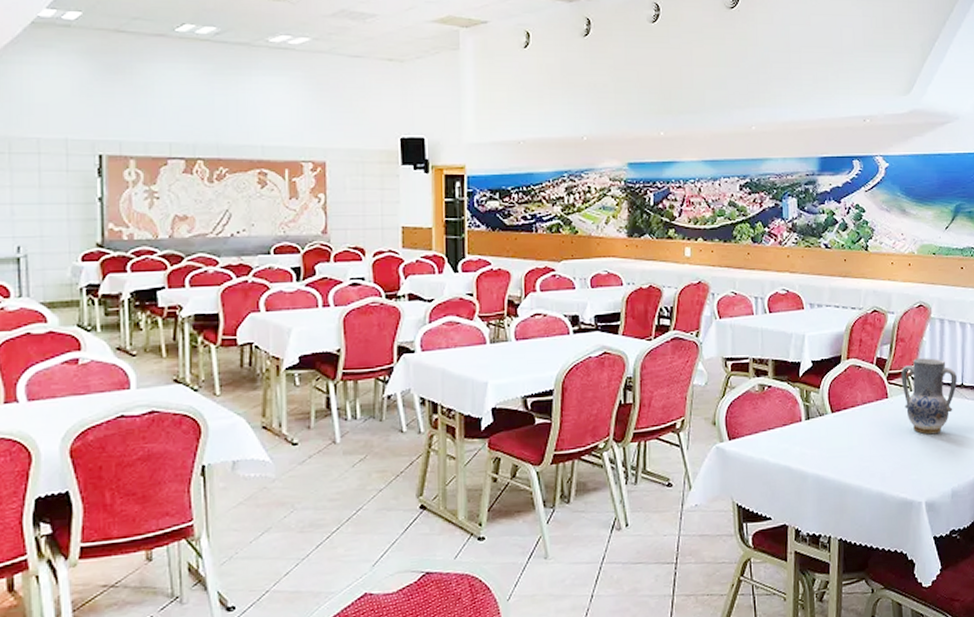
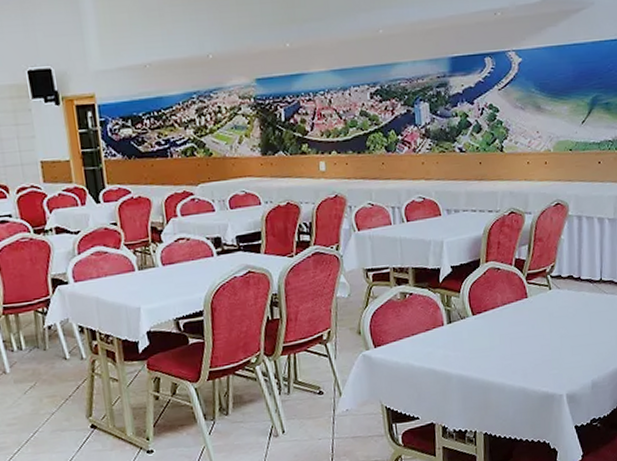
vase: present [901,358,957,435] -> none [539,255,596,330]

